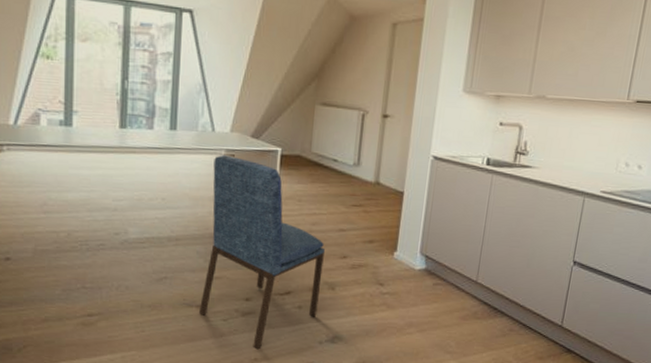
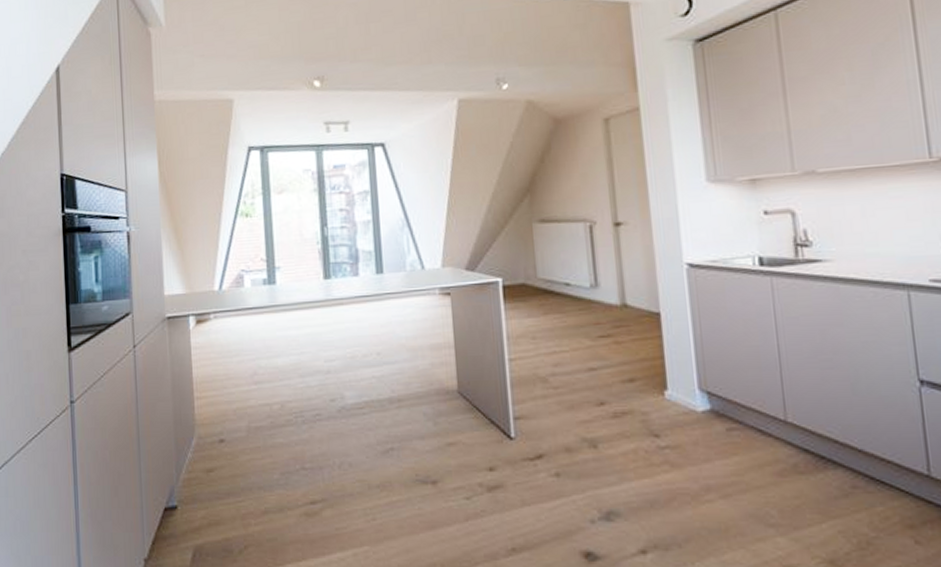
dining chair: present [199,155,325,350] -> none [428,294,581,536]

